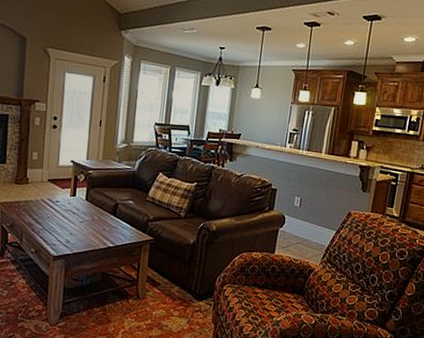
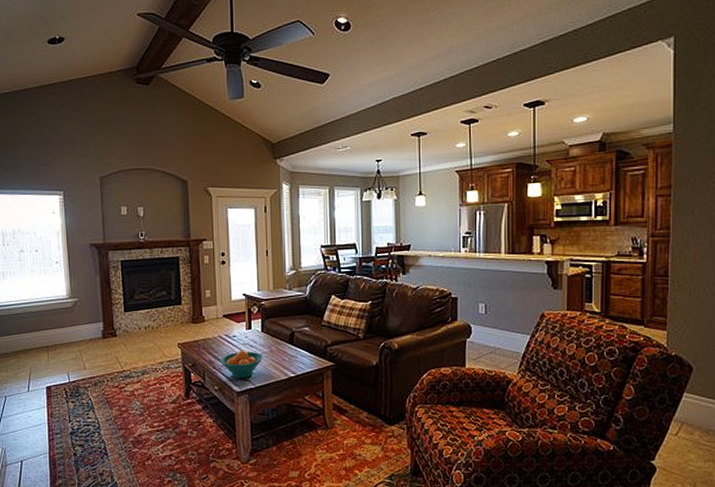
fruit bowl: none [39,215,85,244] -> present [220,350,264,379]

